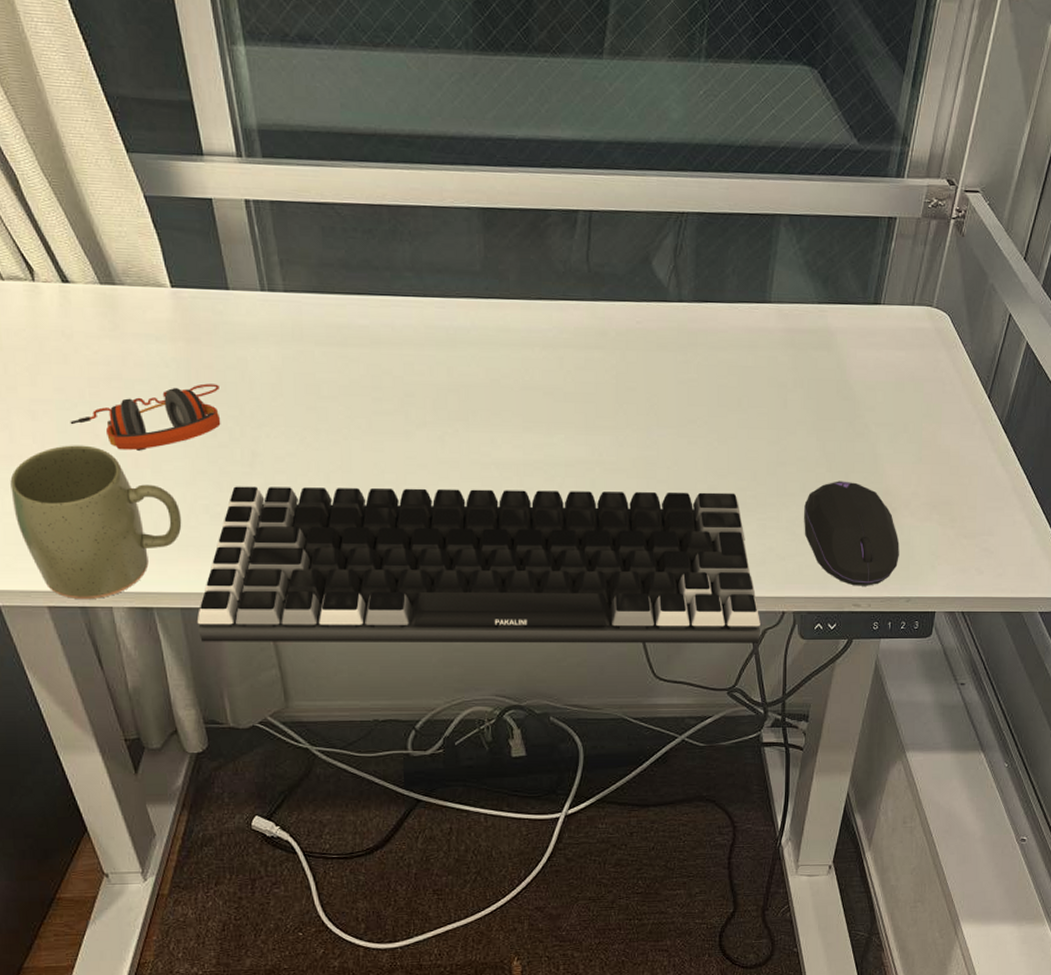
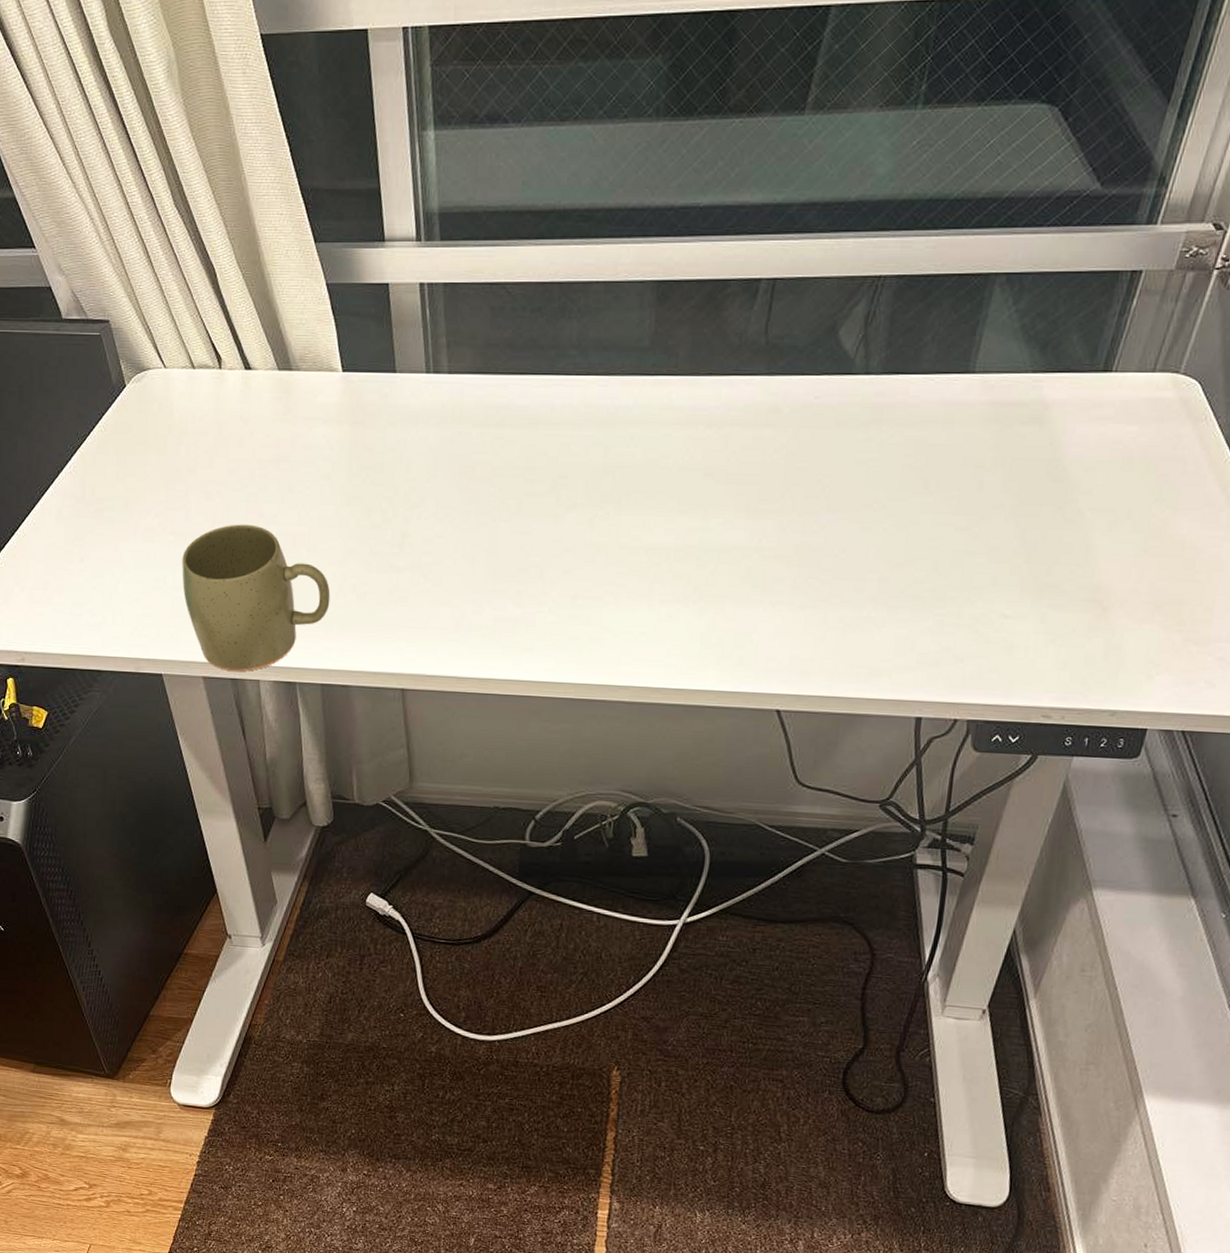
headphones: present [70,383,221,451] -> none [239,465,378,530]
computer keyboard: present [196,486,760,644] -> none [334,566,927,753]
computer mouse: present [804,481,899,586] -> none [990,574,1109,696]

